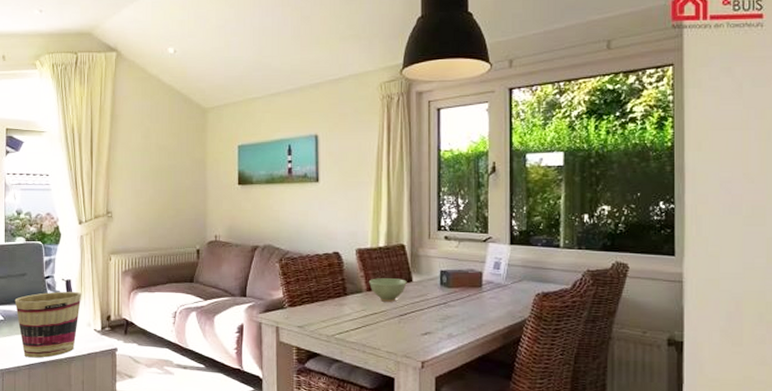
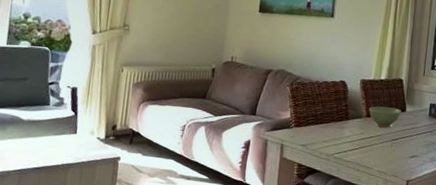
basket: present [14,291,82,358] -> none [11,98,88,164]

